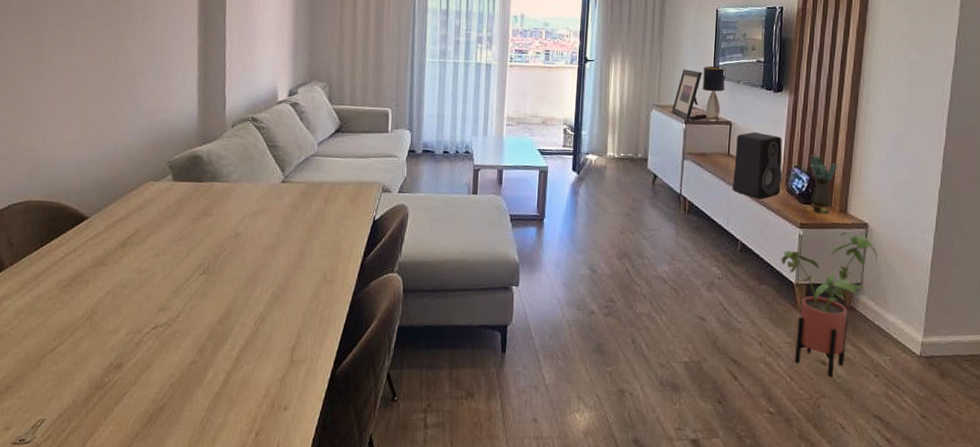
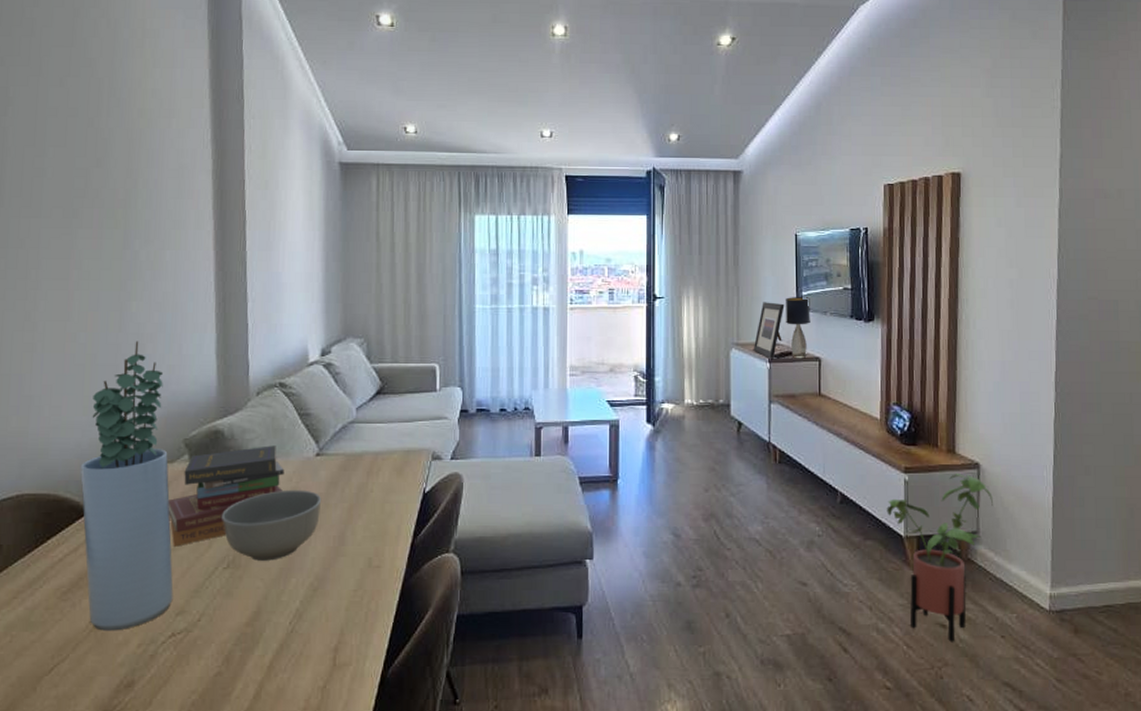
vase: none [80,74,157,321] -> present [81,341,174,631]
books: none [154,171,254,253] -> present [168,445,285,547]
bowl: none [198,210,286,270] -> present [221,490,322,561]
speaker: present [733,131,783,199] -> none [827,367,881,443]
vase: present [808,153,838,214] -> none [908,388,941,455]

